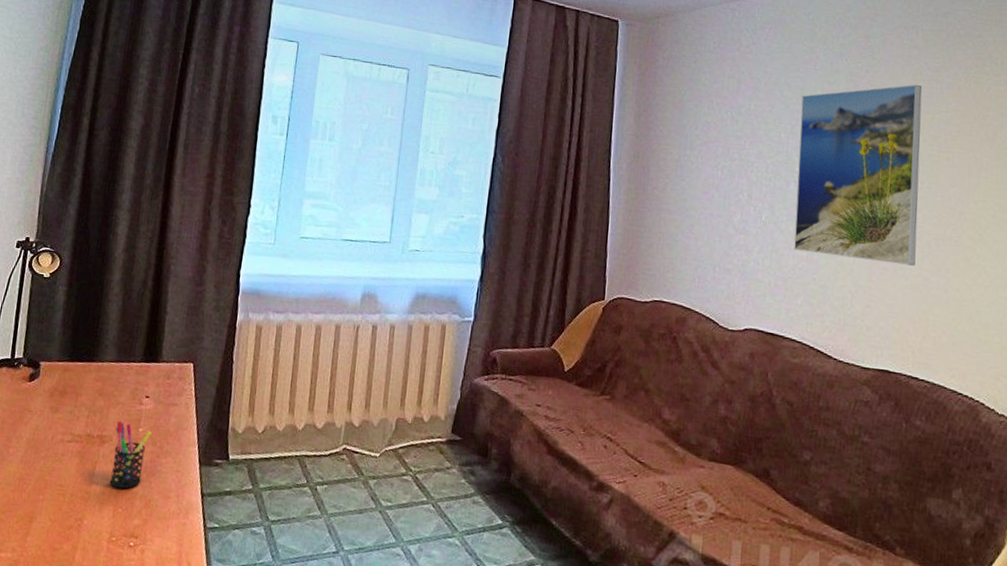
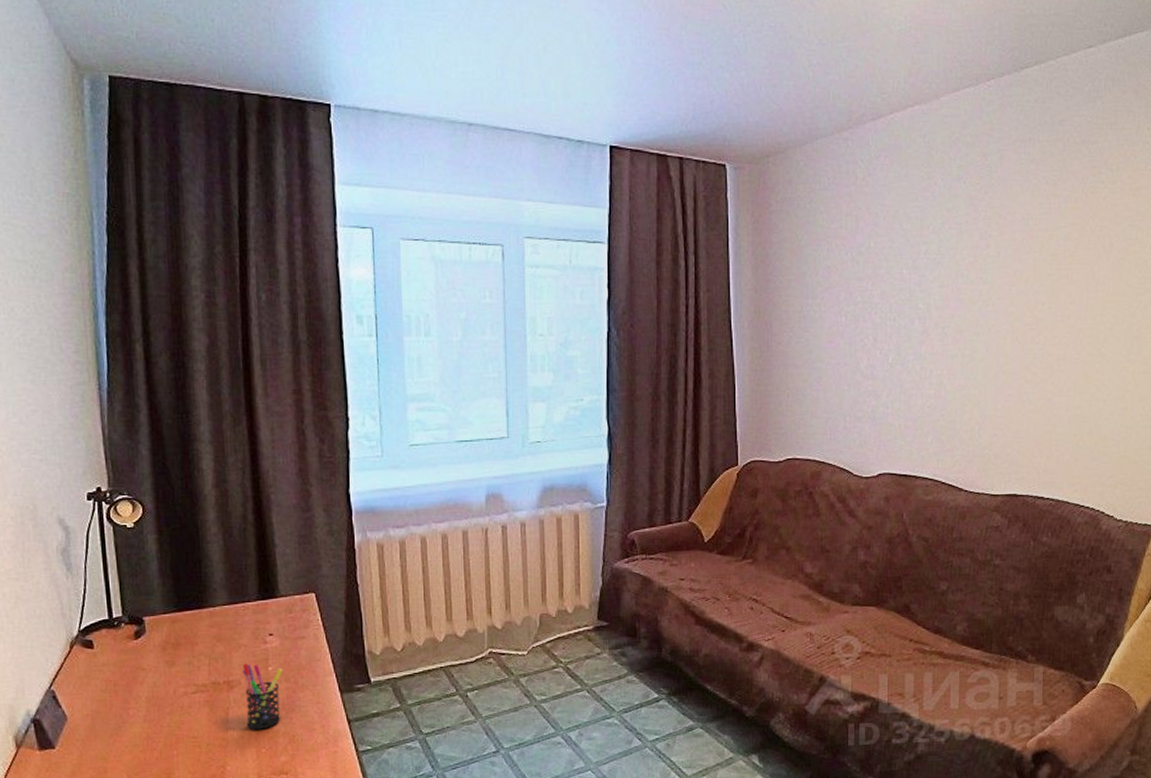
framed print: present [794,84,922,266] -> none [921,201,1041,390]

